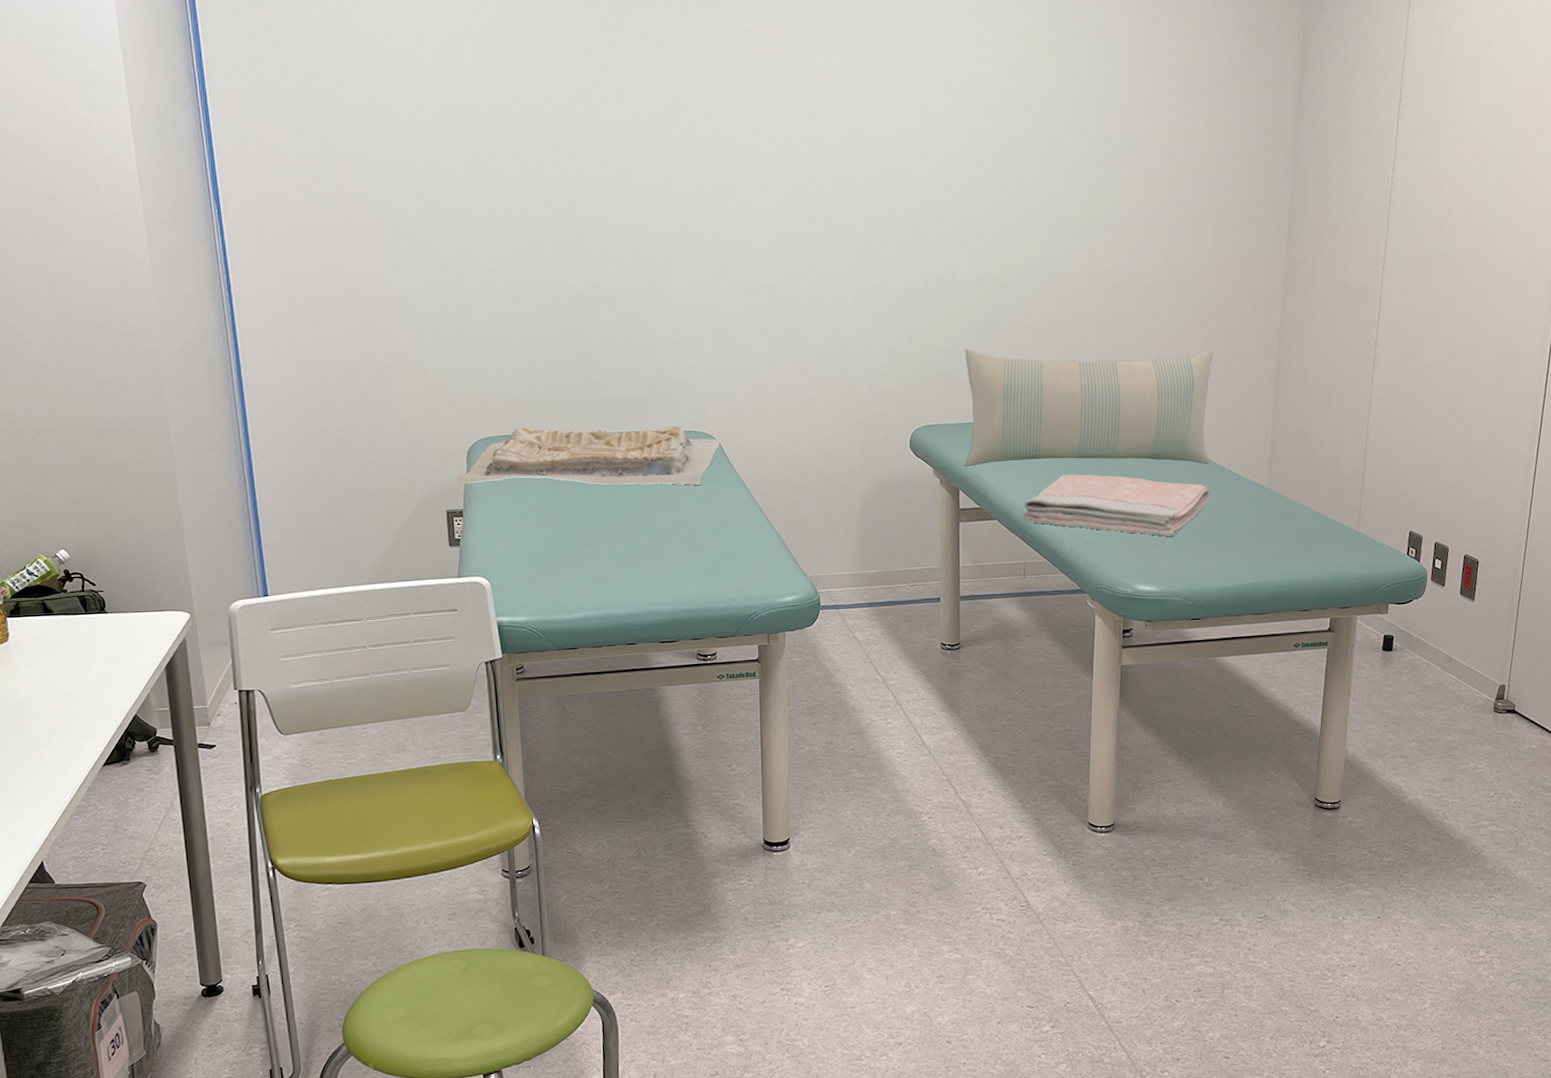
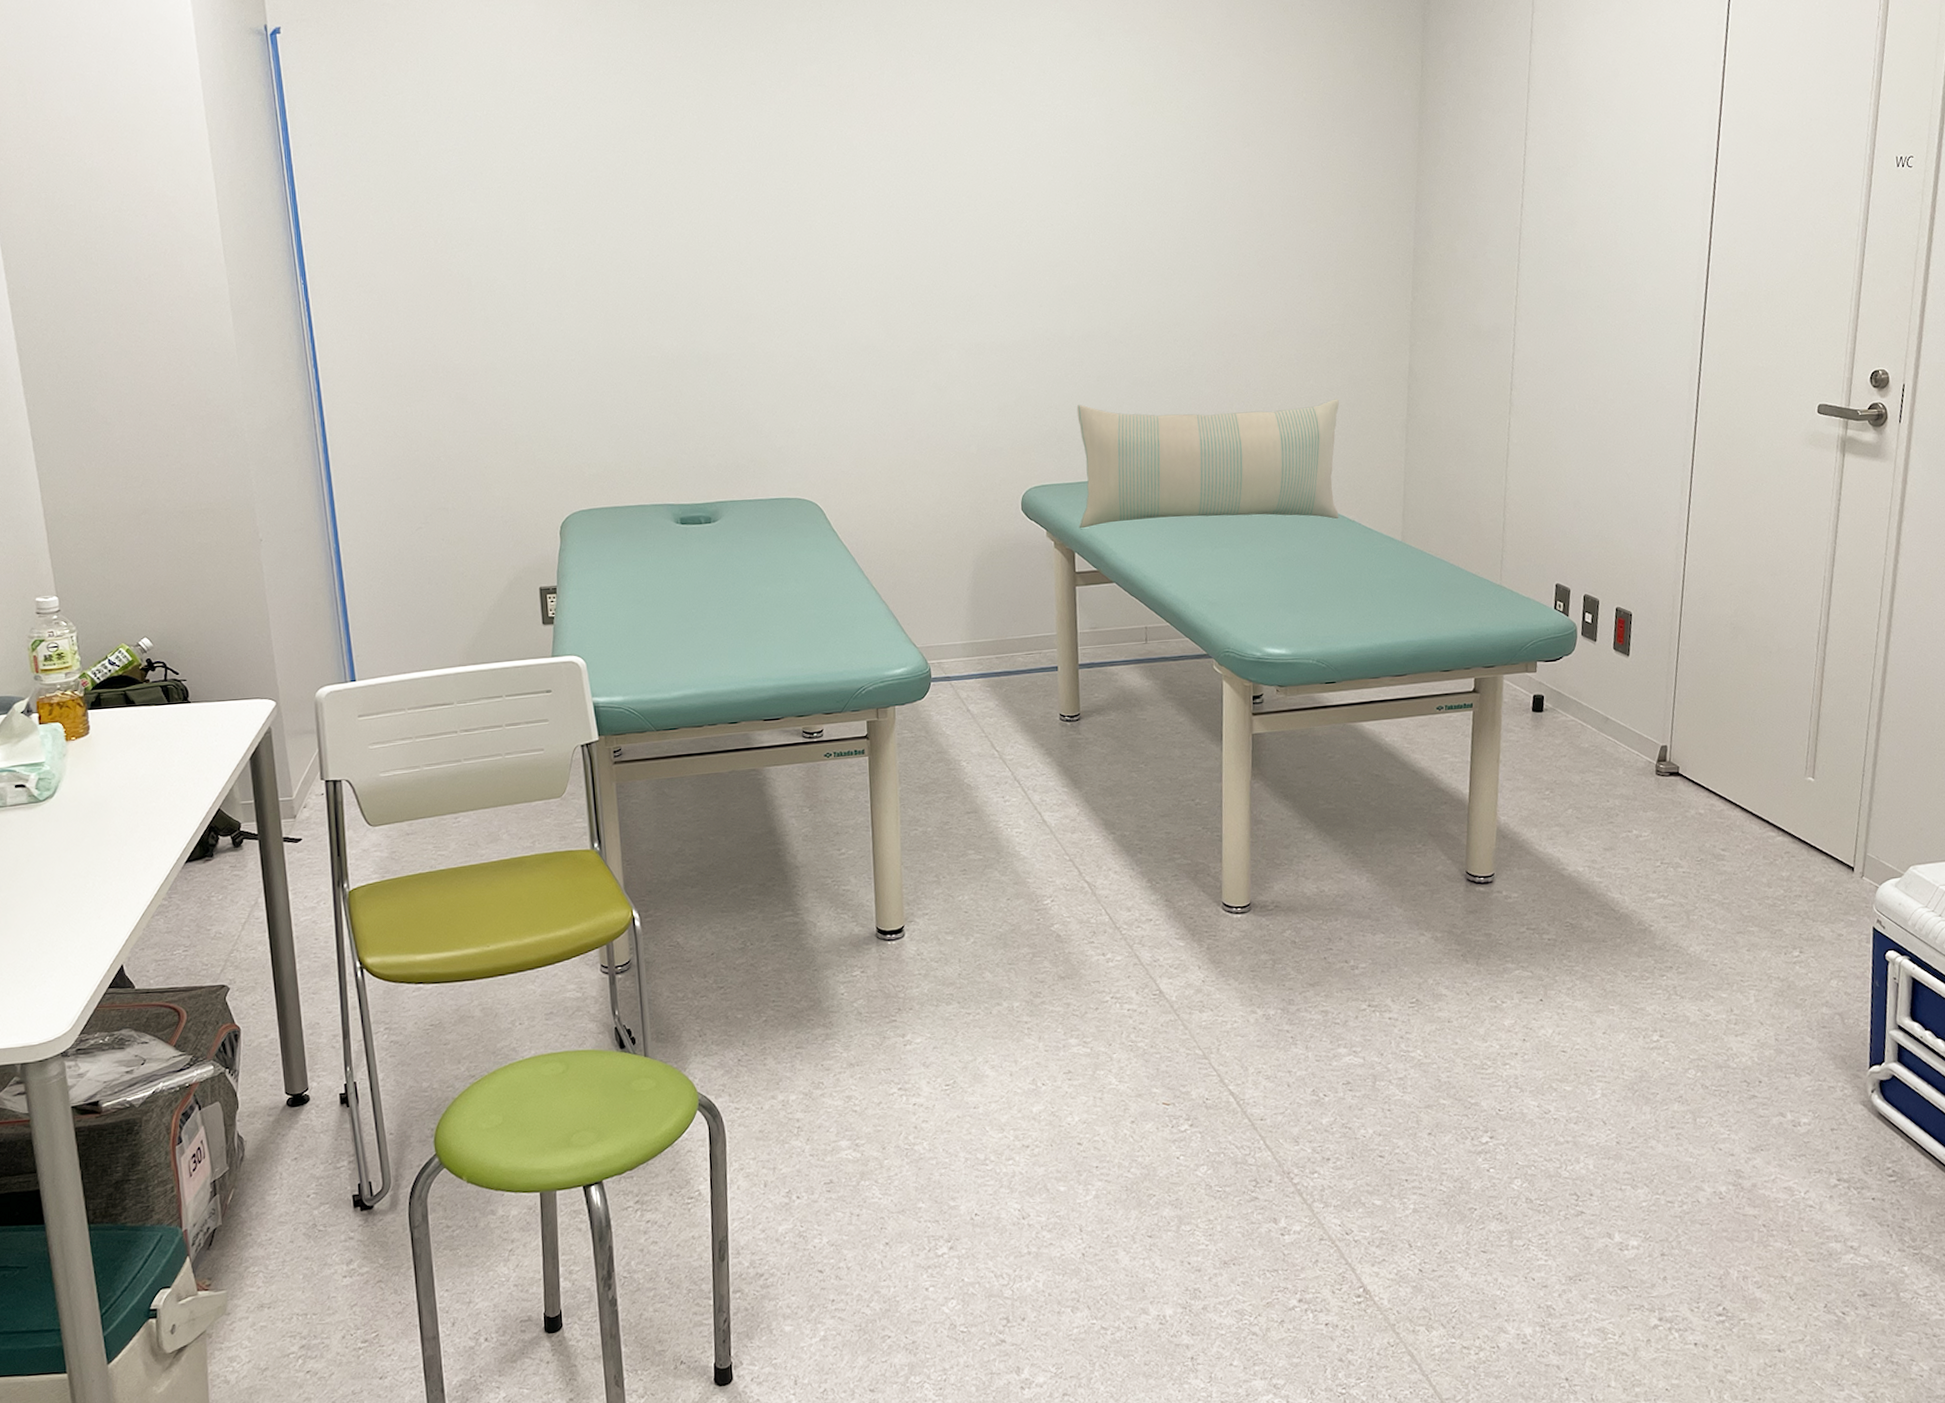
towel: present [453,425,721,486] -> none [546,492,823,561]
towel: present [1022,474,1209,537] -> none [1142,533,1340,596]

